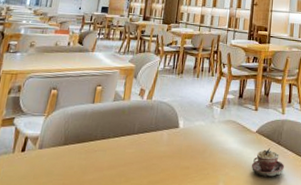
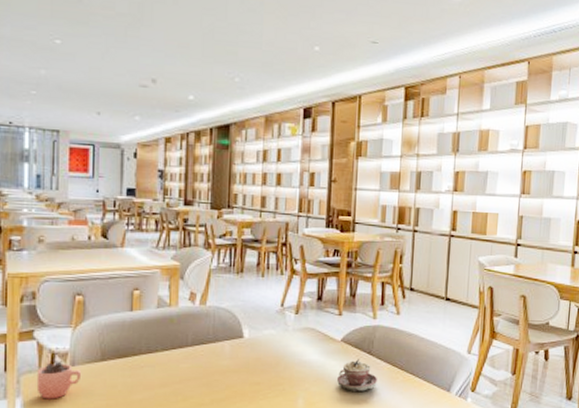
cocoa: none [8,132,47,178] -> present [36,346,82,399]

